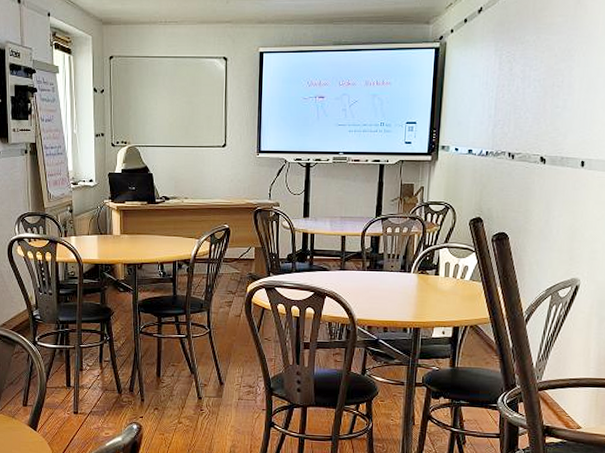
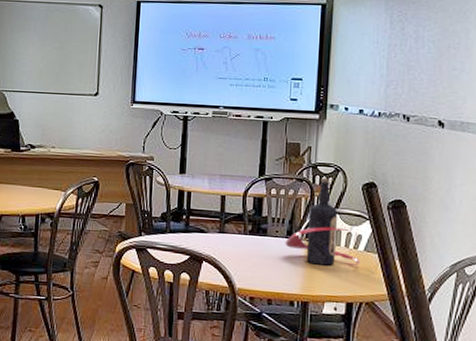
bottle: none [399,215,466,295] -> present [285,177,360,266]

